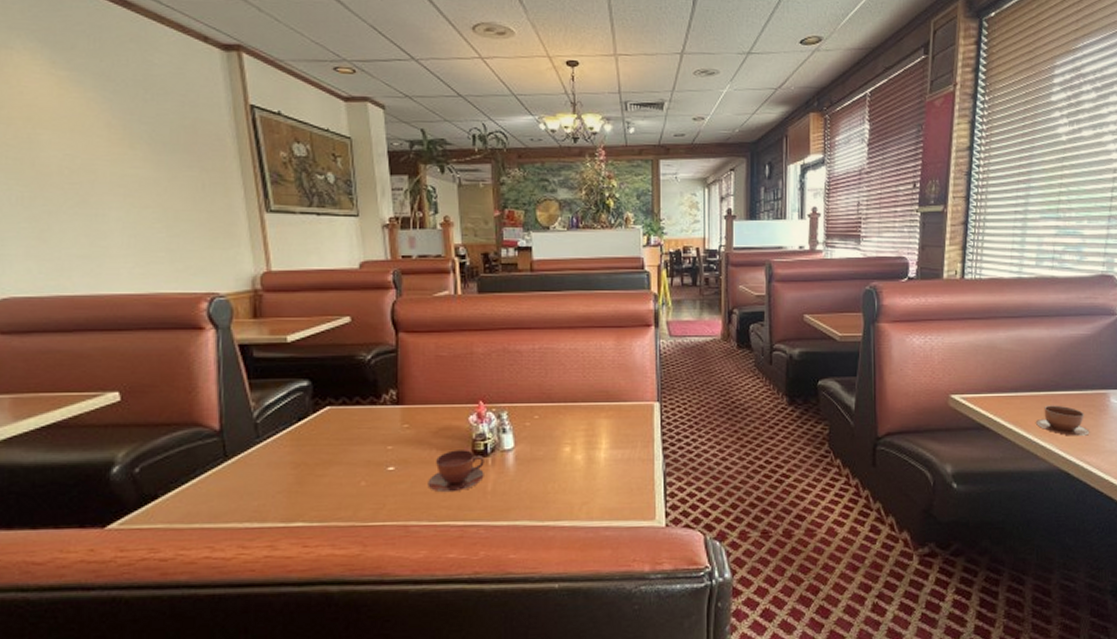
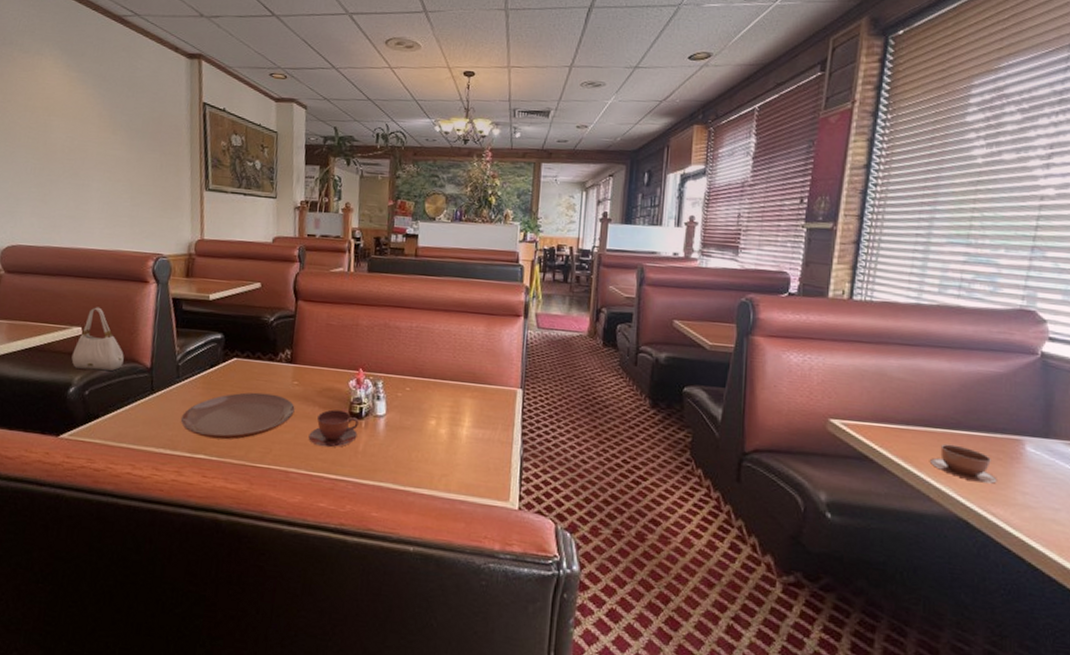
handbag: none [110,365,183,442] -> present [71,307,124,371]
plate: none [267,442,408,502] -> present [180,392,295,440]

